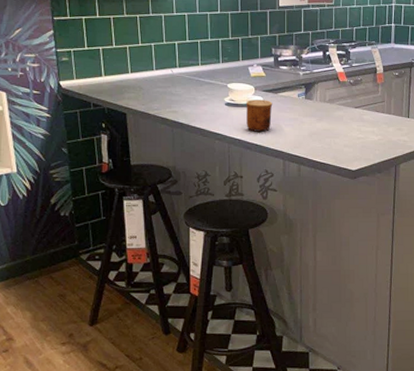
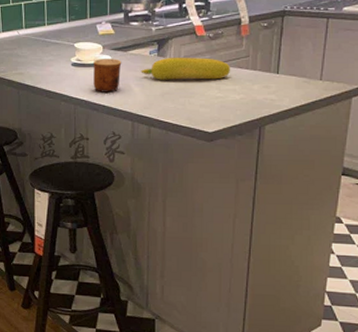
fruit: none [290,100,370,122] -> present [140,57,231,80]

